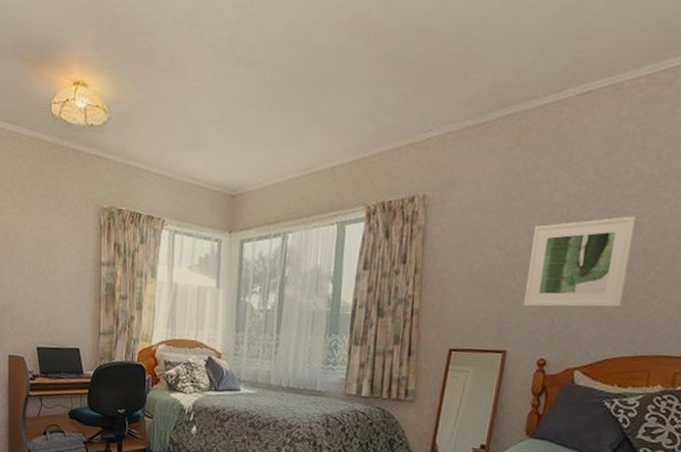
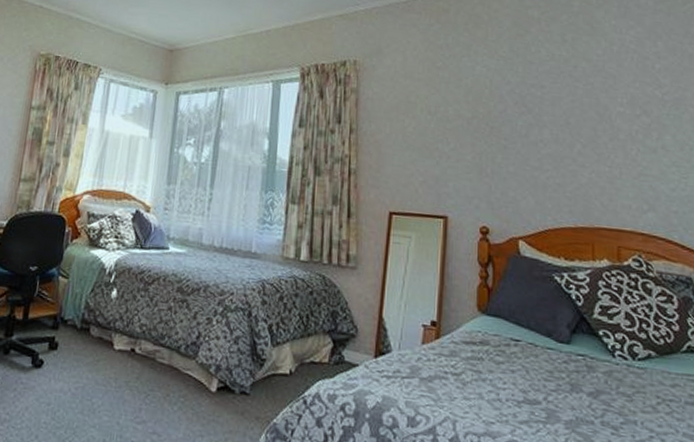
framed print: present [523,215,636,308] -> none [458,90,555,177]

